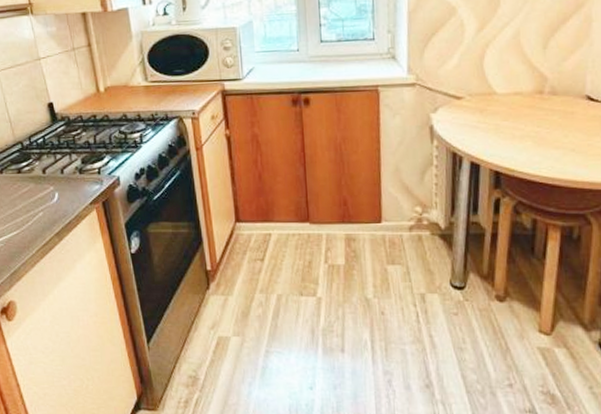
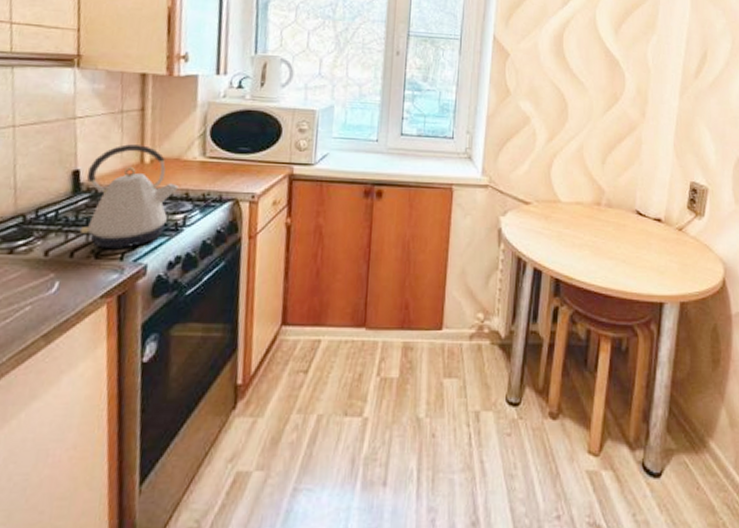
kettle: none [58,76,131,165] -> present [79,144,179,248]

